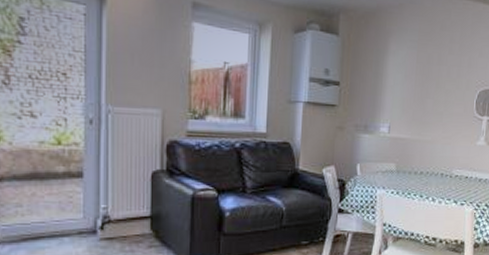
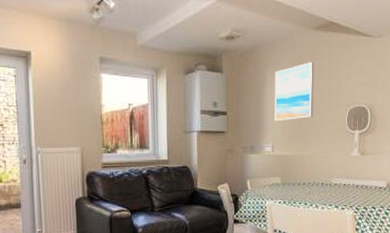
wall art: none [394,32,445,99] -> present [274,62,314,122]

